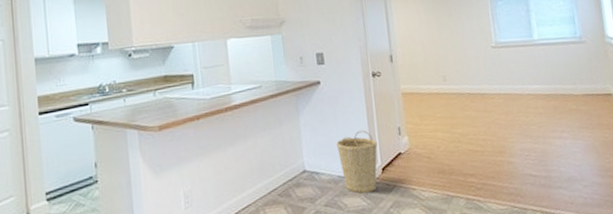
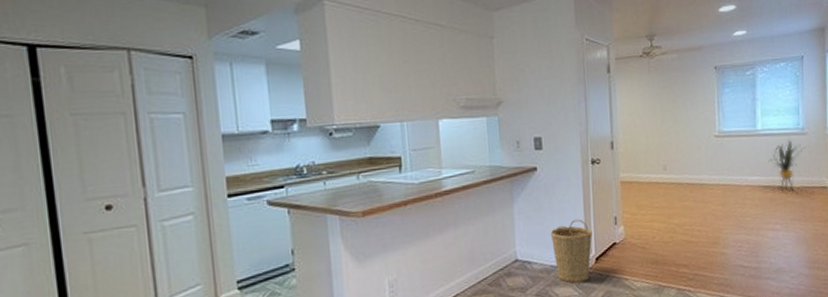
house plant: none [548,48,585,99] -> present [769,139,806,191]

